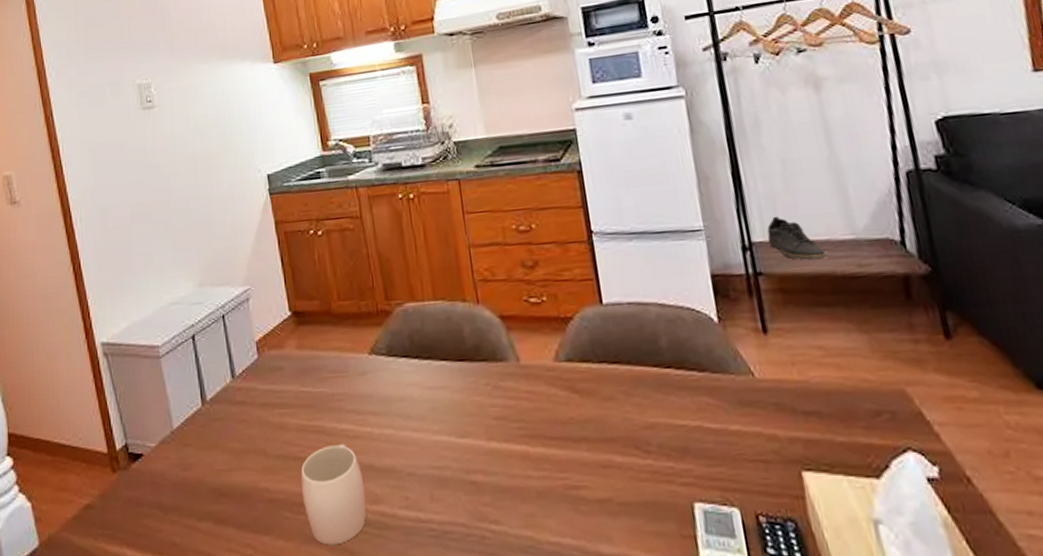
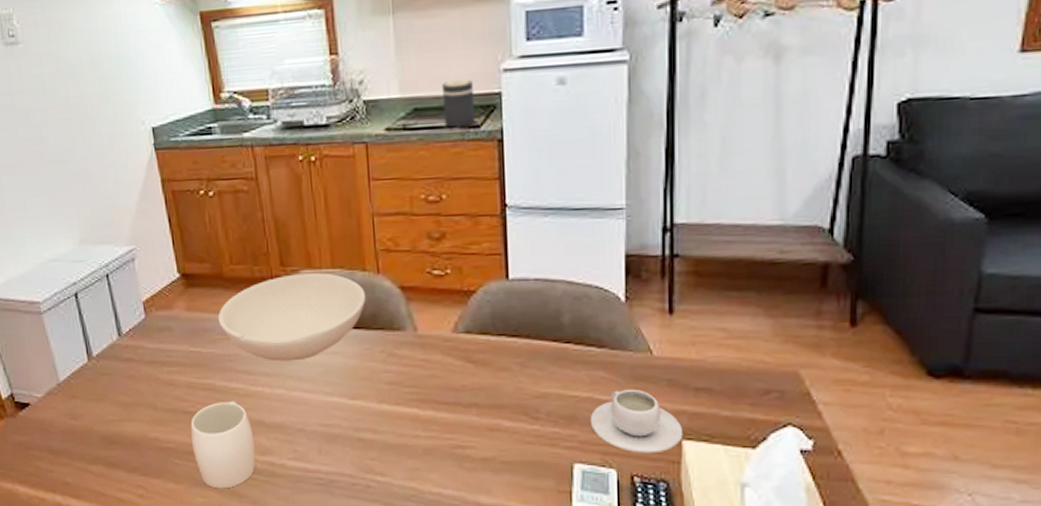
bowl: none [326,305,468,399] -> present [217,273,365,361]
cylinder: none [523,119,556,163] -> present [442,79,476,128]
teacup: none [702,415,802,489] -> present [589,388,684,454]
shoe: present [767,216,827,261] -> none [691,197,748,244]

